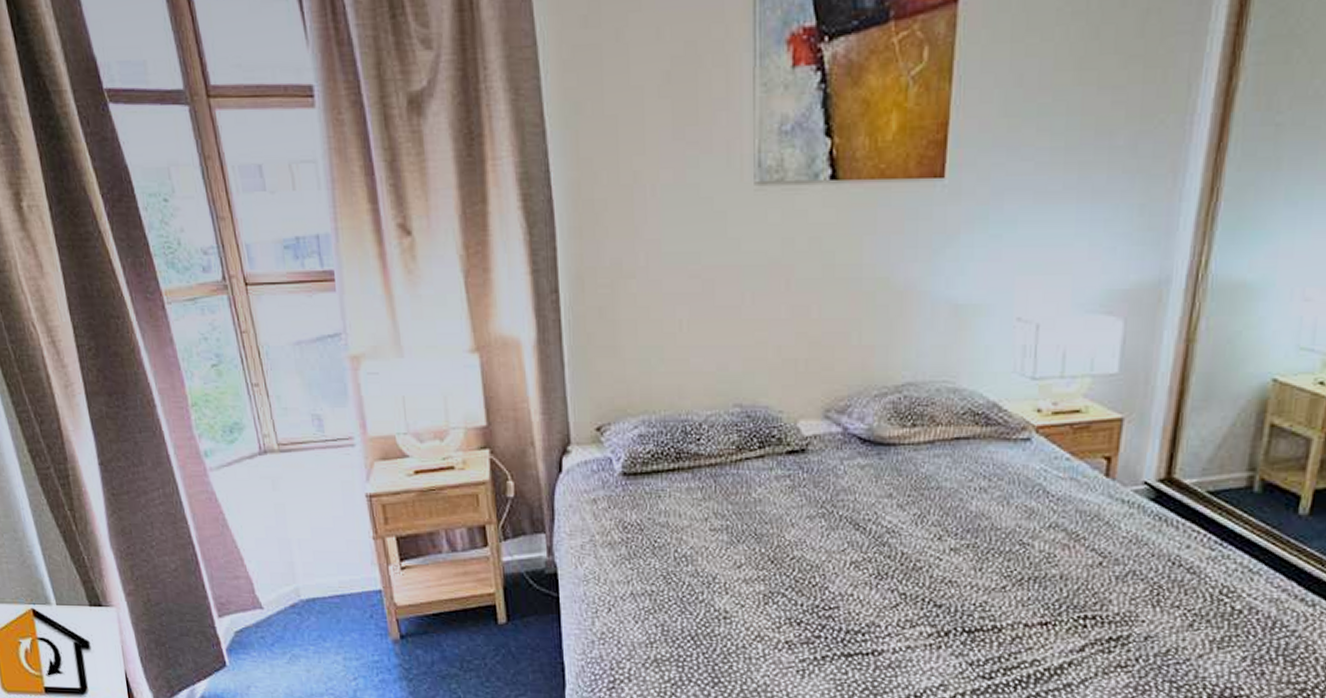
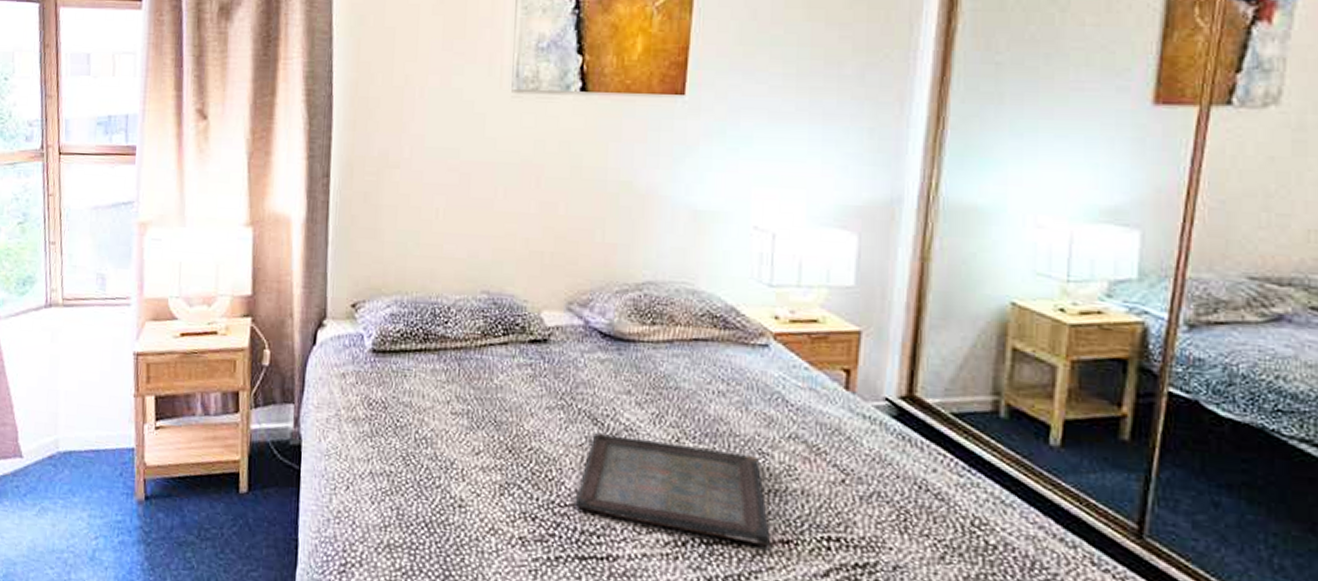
serving tray: none [839,536,1030,630] -> present [575,432,770,547]

